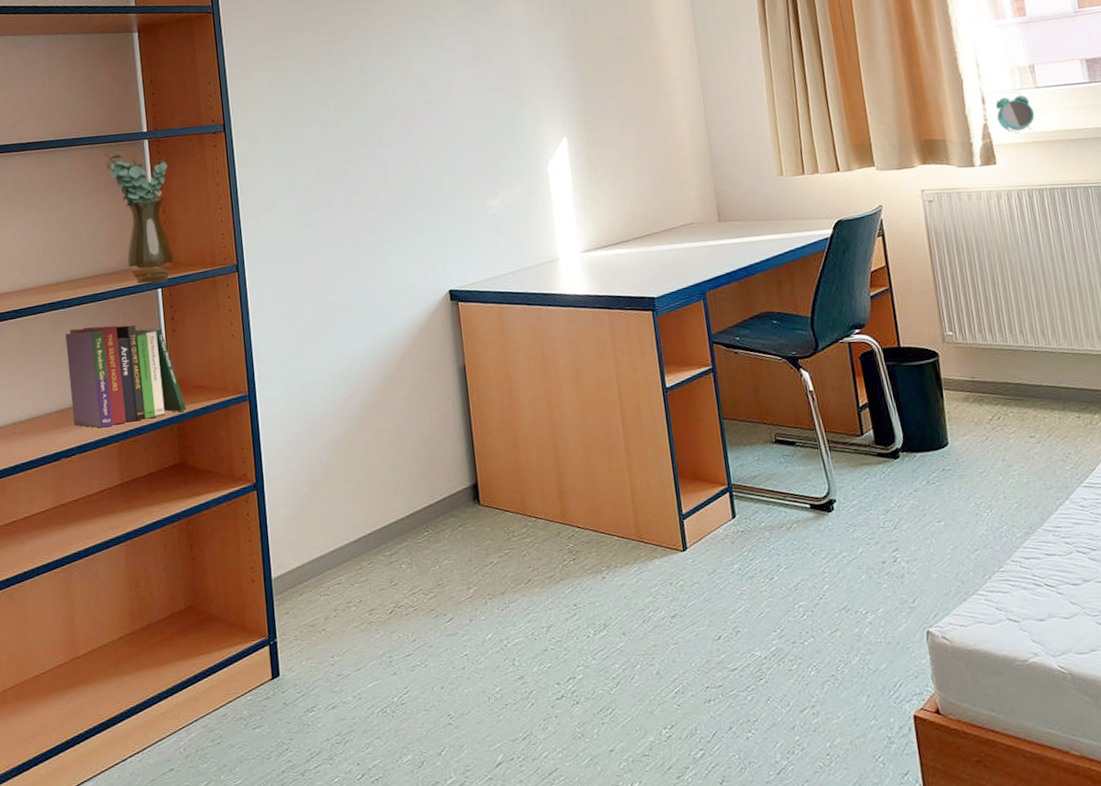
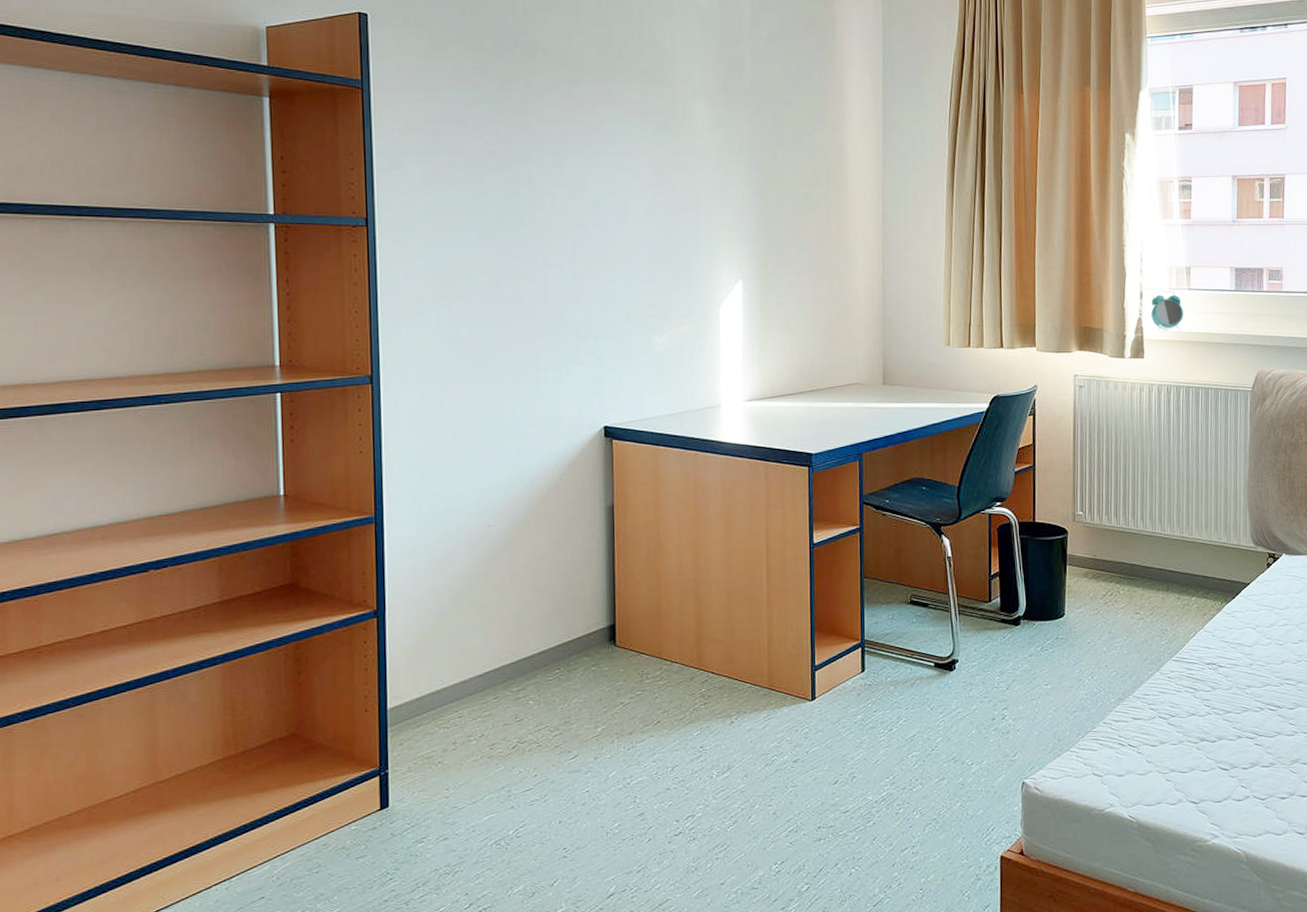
books: present [65,324,186,428] -> none [161,427,302,540]
vase: present [104,153,174,283] -> none [220,232,298,387]

